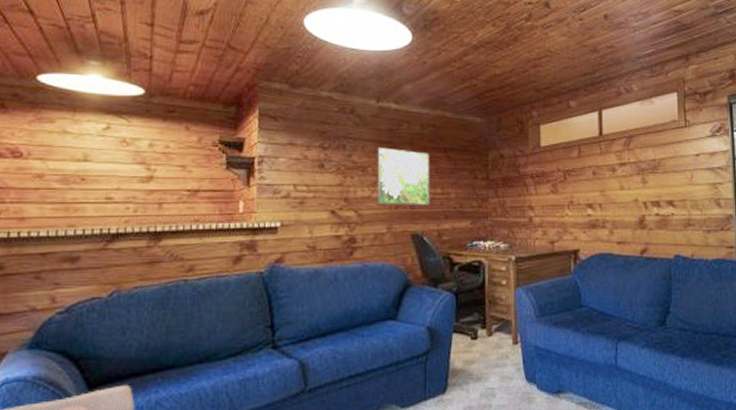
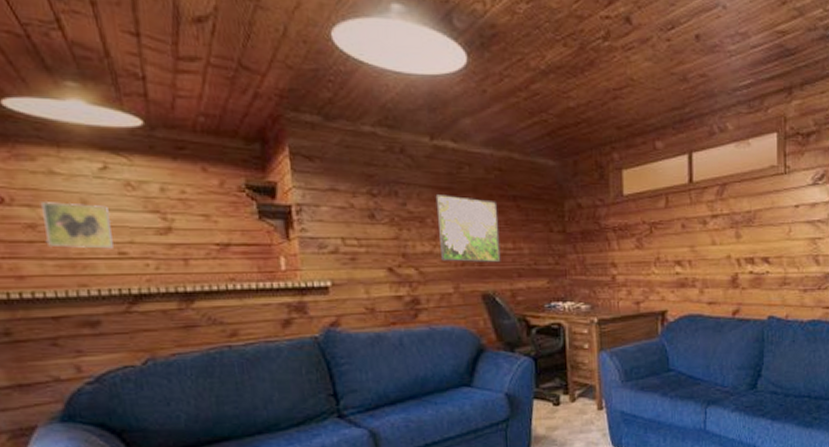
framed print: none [48,156,105,195] -> present [41,202,114,249]

